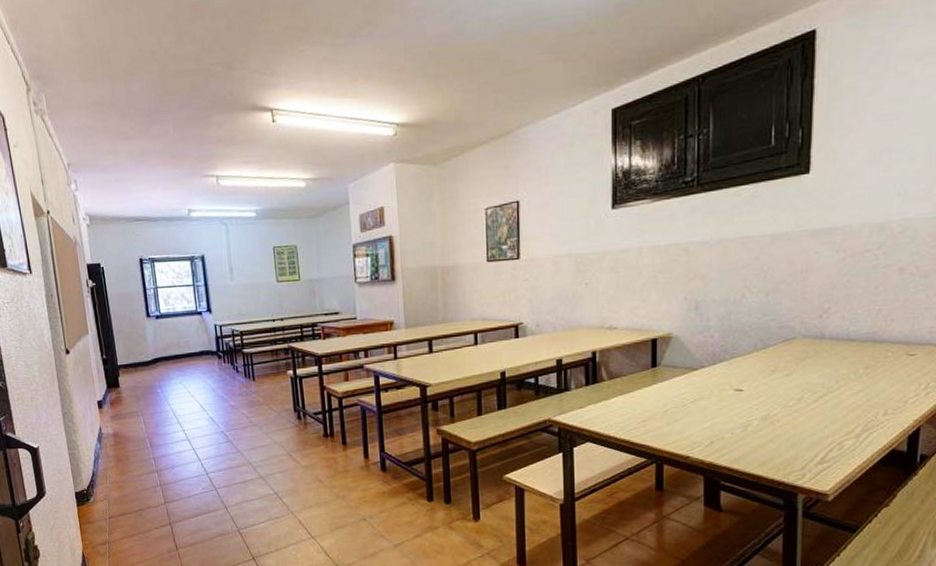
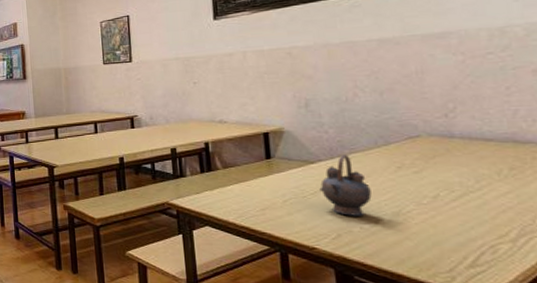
teapot: none [699,360,745,422] -> present [319,155,372,216]

